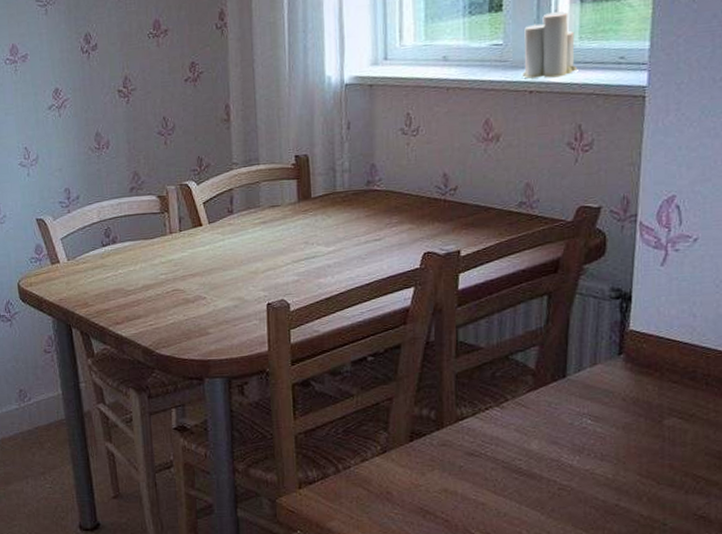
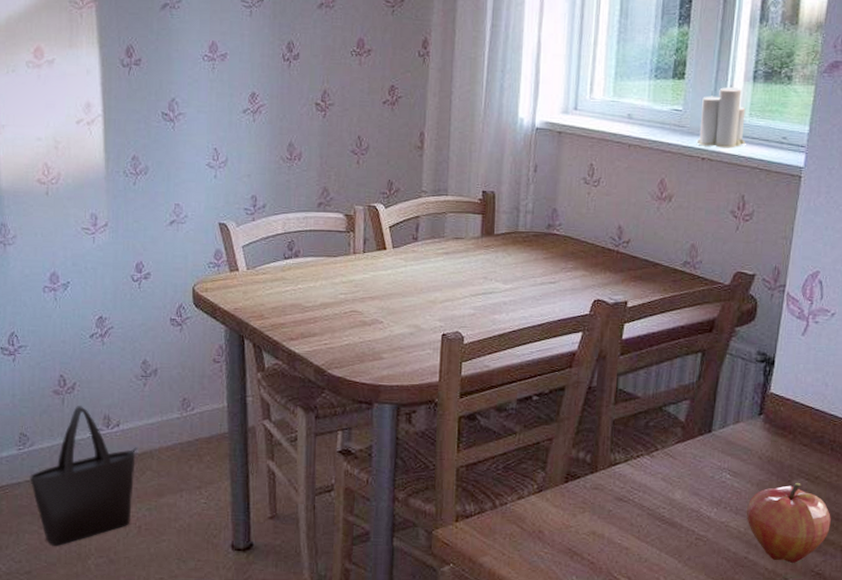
fruit: none [613,421,712,507] -> present [746,482,831,563]

